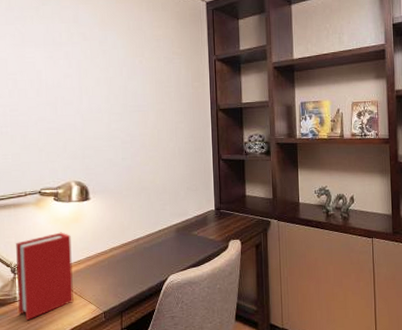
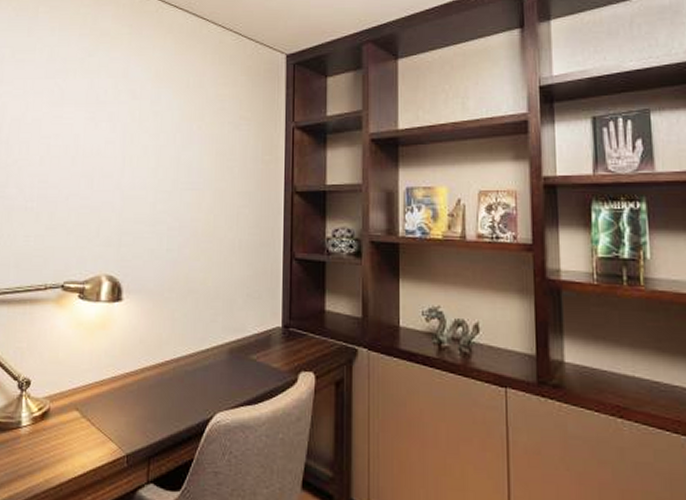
book: present [16,232,74,321] -> none [21,340,95,456]

